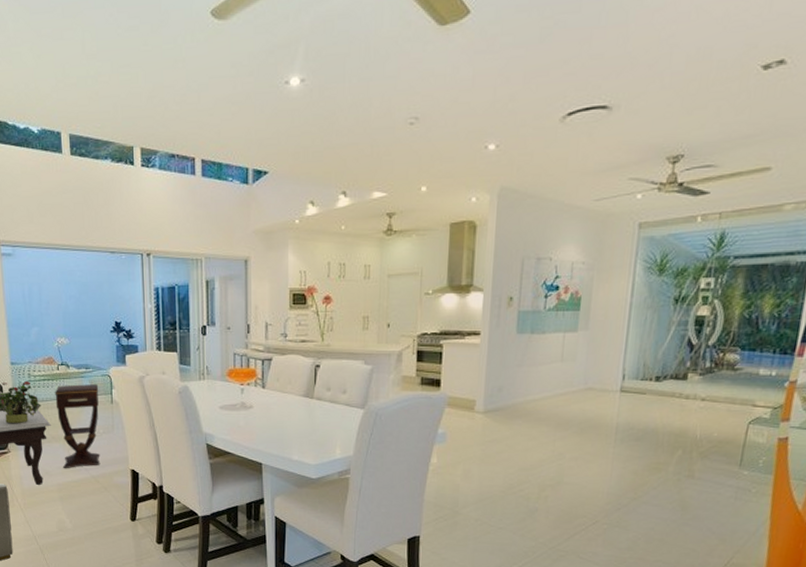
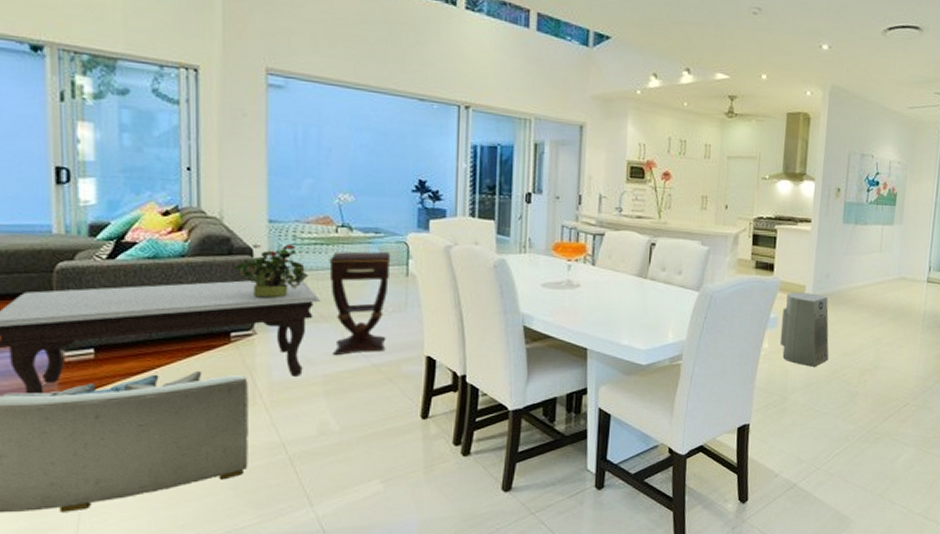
air purifier: none [449,407,504,482] -> present [779,292,829,367]

